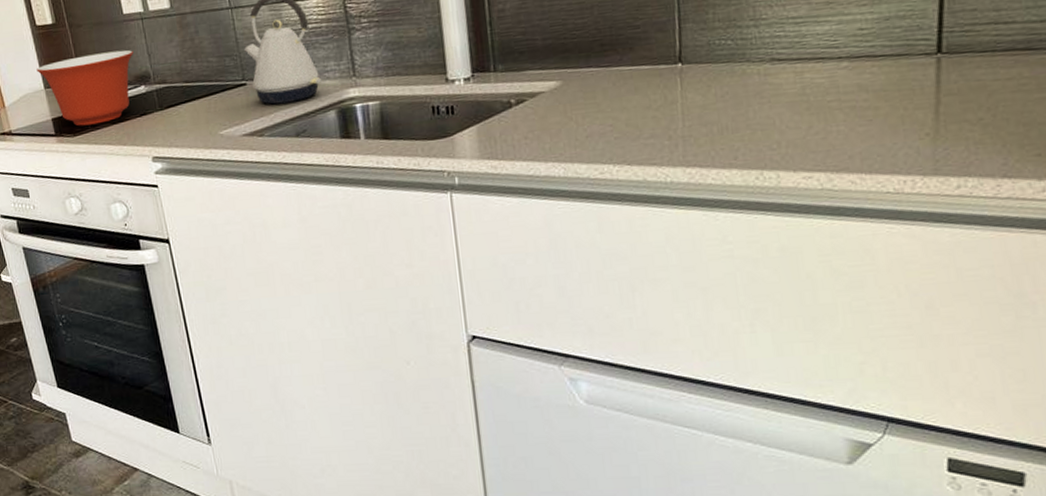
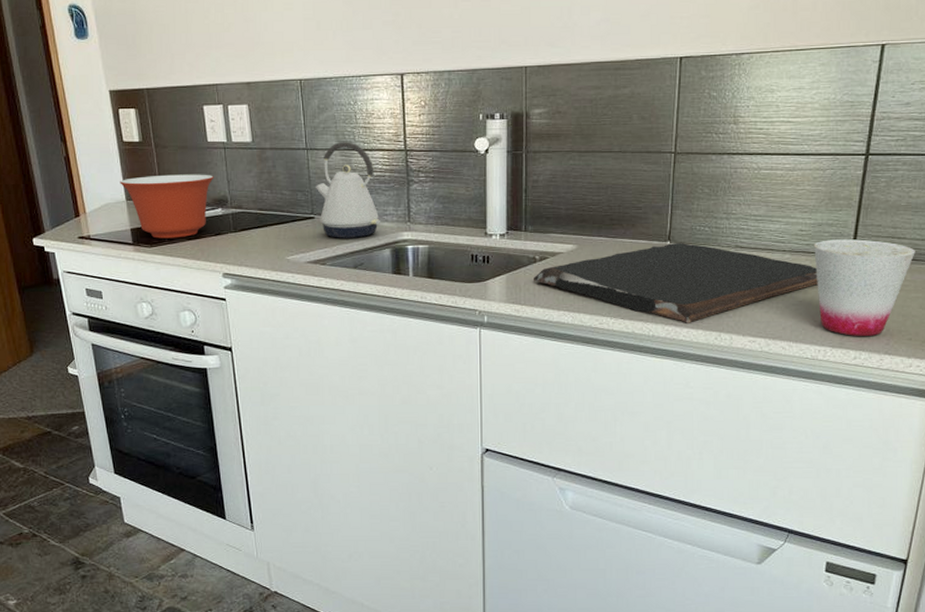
cutting board: none [511,62,893,163] -> present [534,242,818,323]
cup: none [881,29,1033,159] -> present [814,239,915,337]

